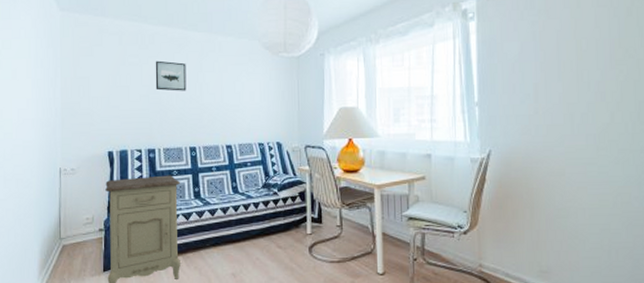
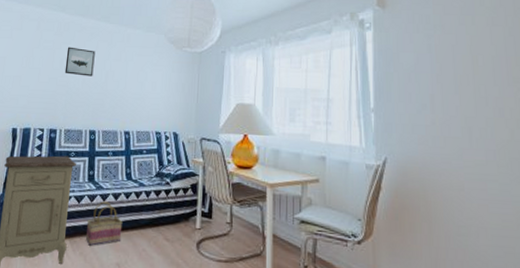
basket: none [197,216,234,260] -> present [86,201,123,246]

